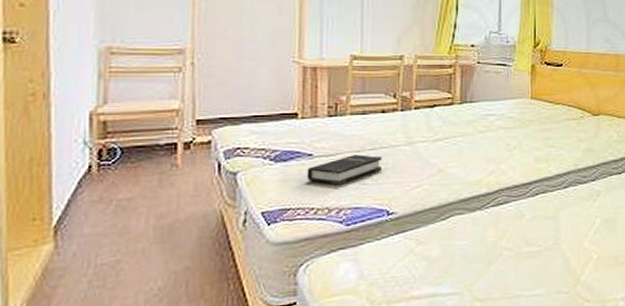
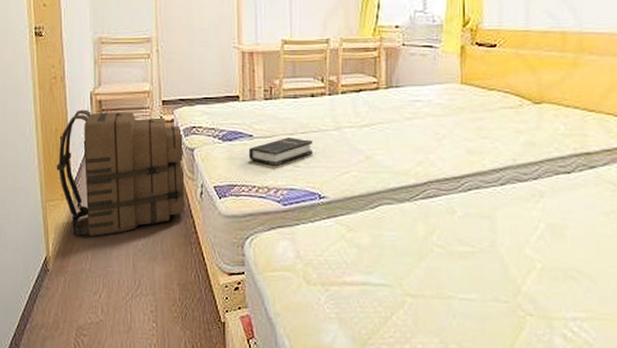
backpack: none [27,133,223,290] -> present [56,110,185,236]

